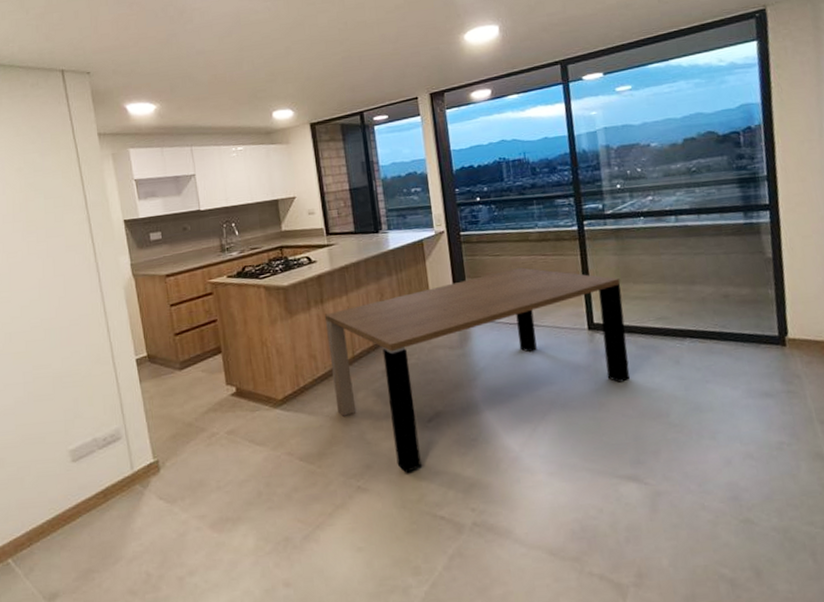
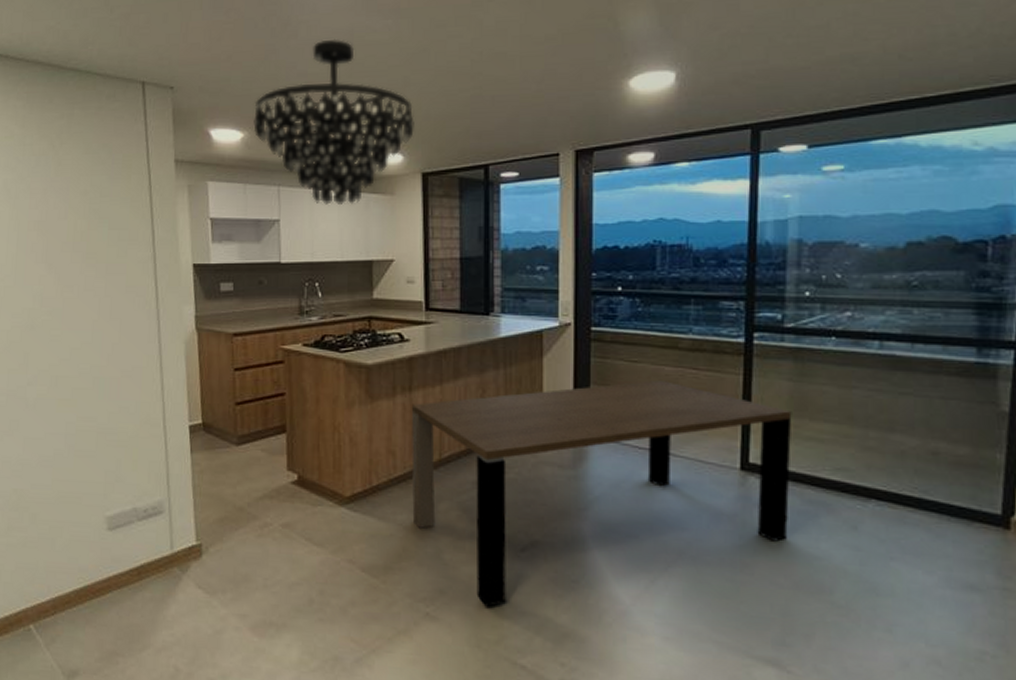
chandelier: none [162,21,300,158] -> present [253,39,414,205]

